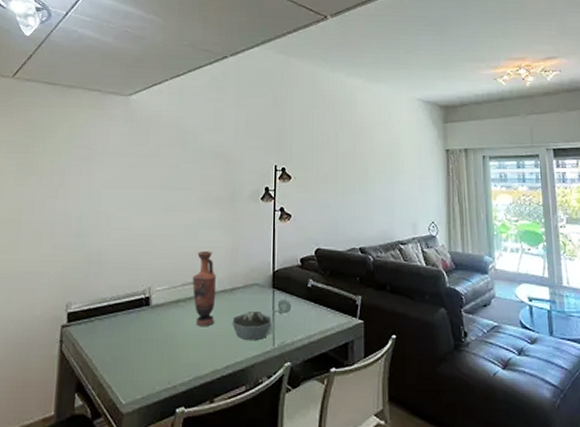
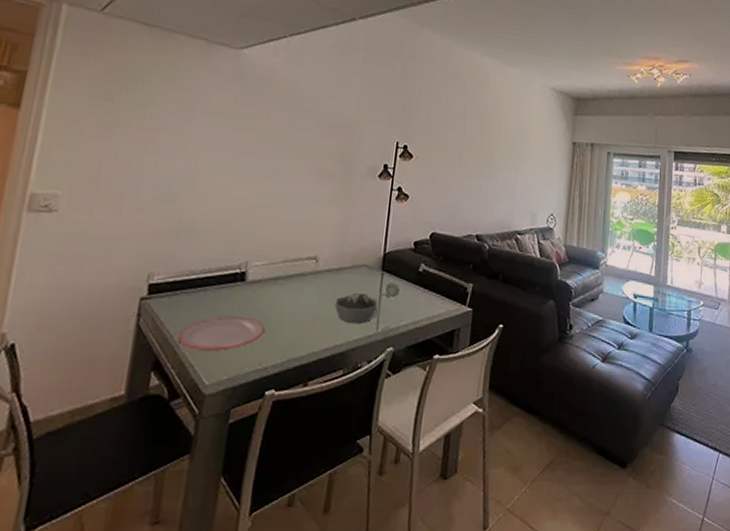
plate: none [95,338,171,371] -> present [178,315,266,351]
vase: present [192,250,217,327] -> none [294,226,323,307]

